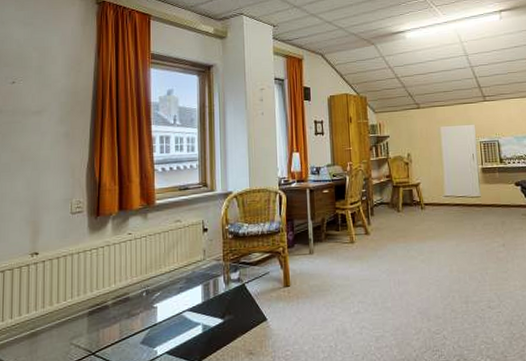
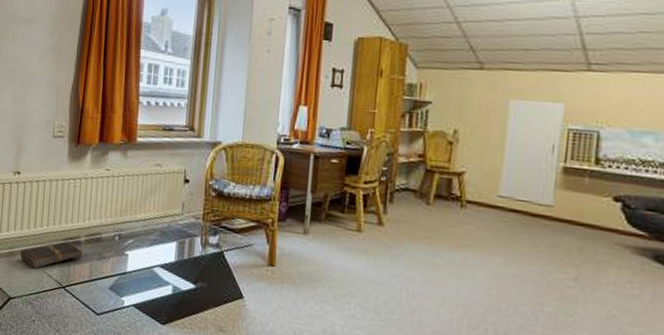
book: none [43,308,112,343] -> present [20,241,84,269]

